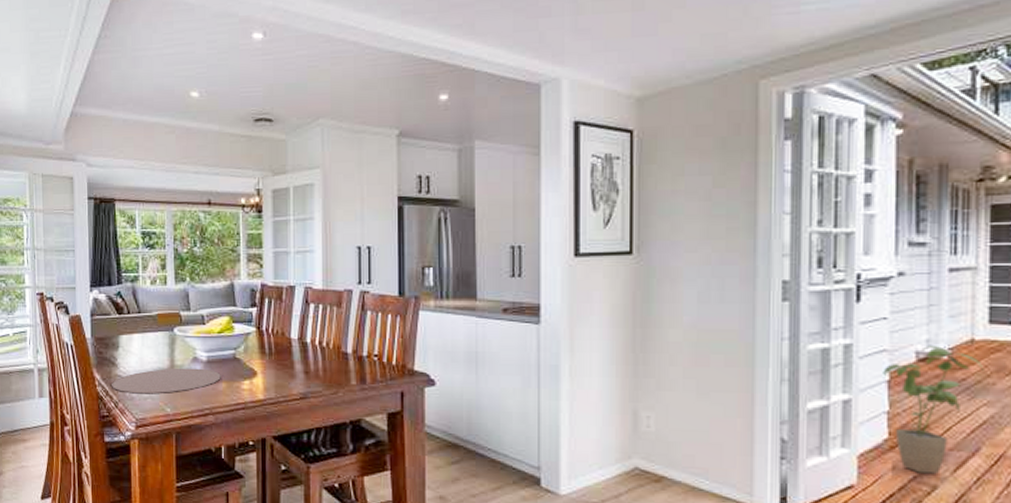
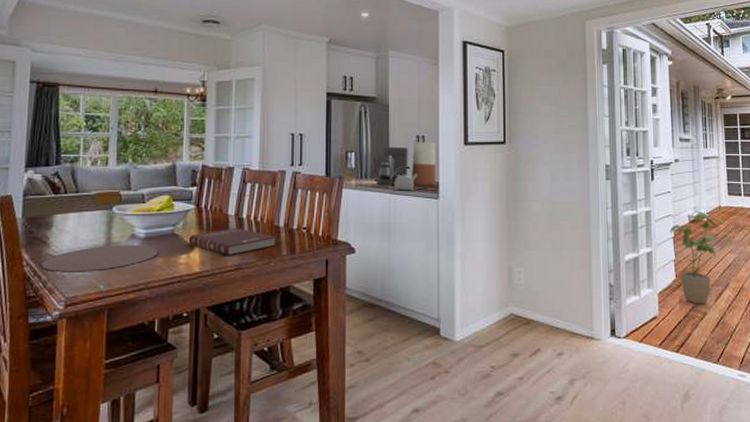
book: none [251,353,343,384] -> present [188,228,275,256]
coffee maker: none [458,260,500,308] -> present [375,146,408,186]
kettle: none [478,284,513,314] -> present [391,166,418,191]
vase: none [505,253,537,309] -> present [412,141,436,187]

